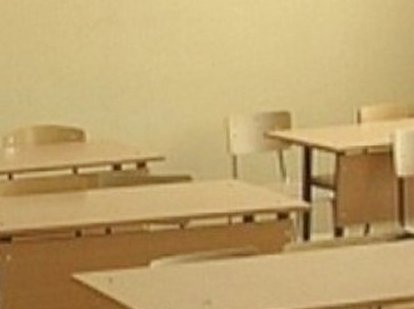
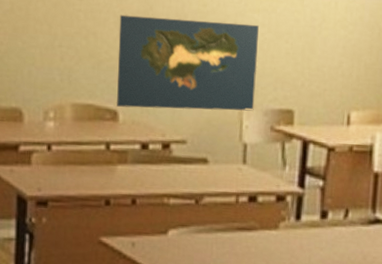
map: none [80,19,242,125] -> present [116,14,259,112]

